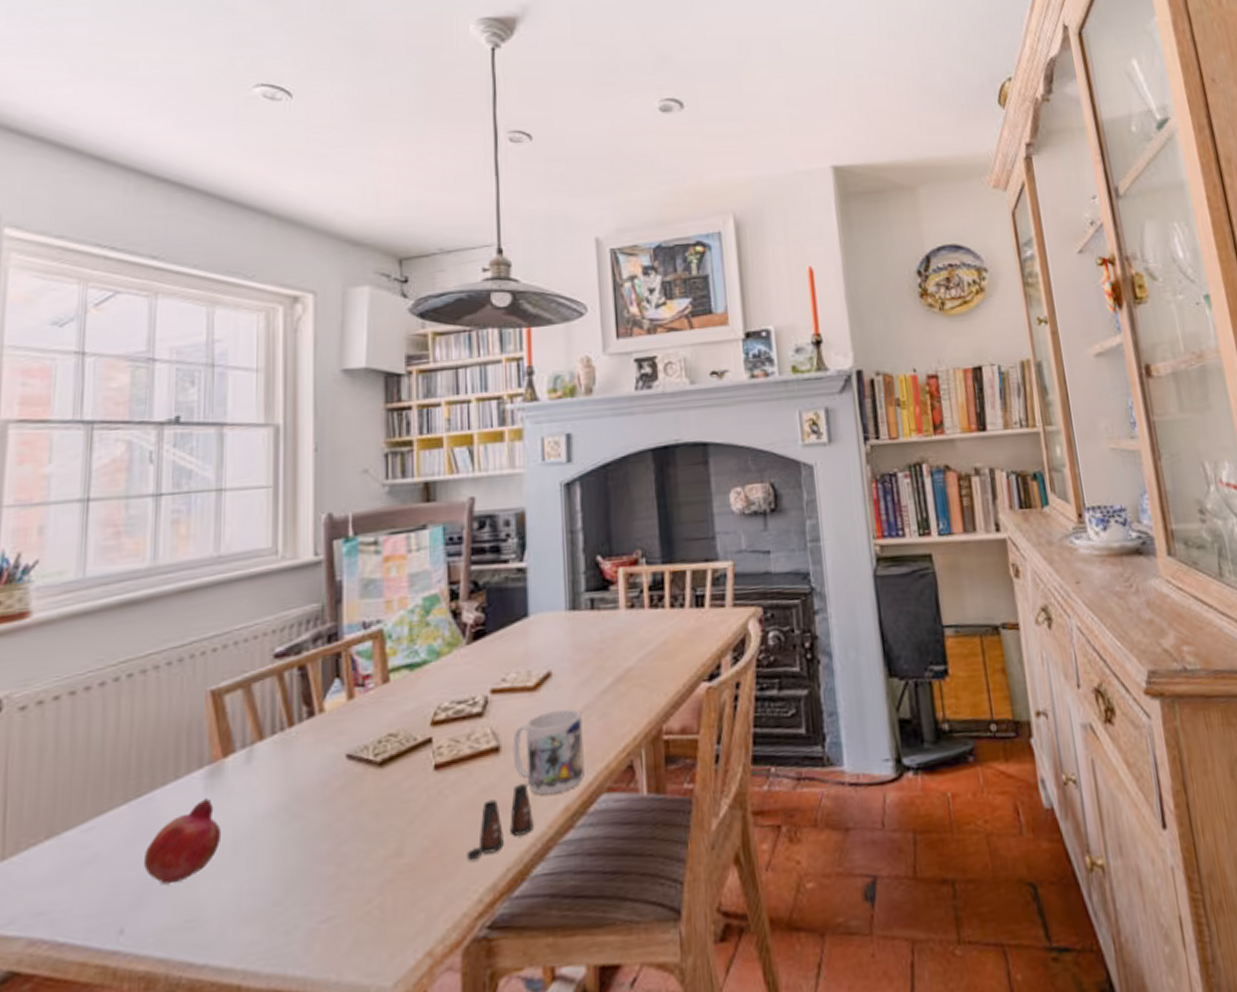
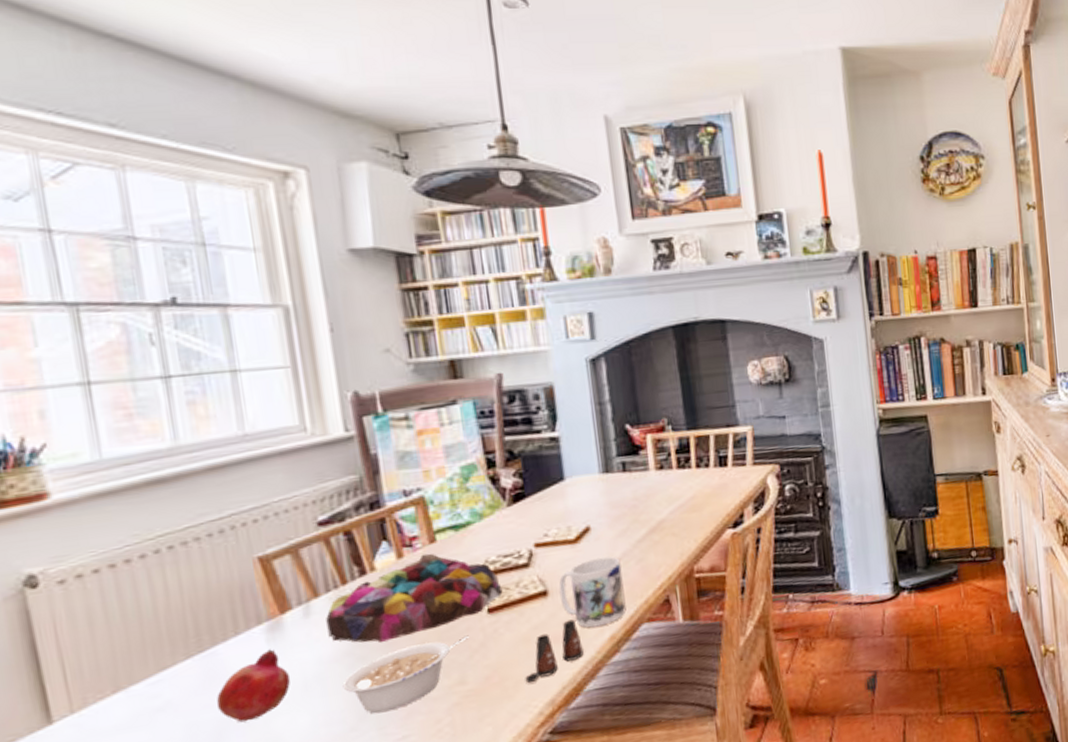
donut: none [267,695,452,798] -> present [326,553,503,643]
legume: none [273,795,411,886] -> present [342,635,469,714]

